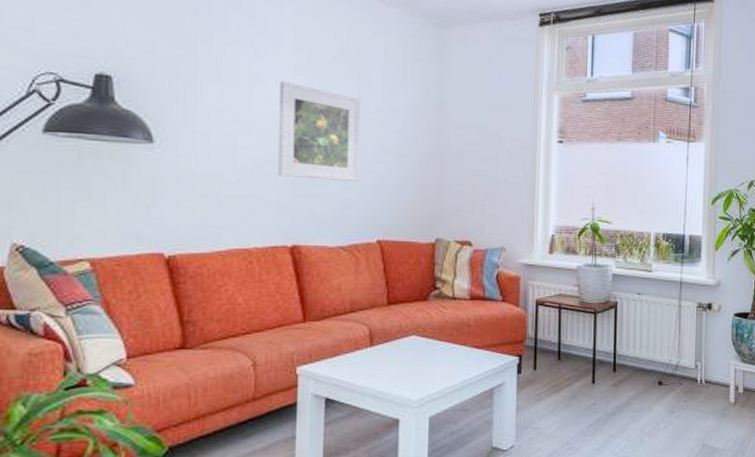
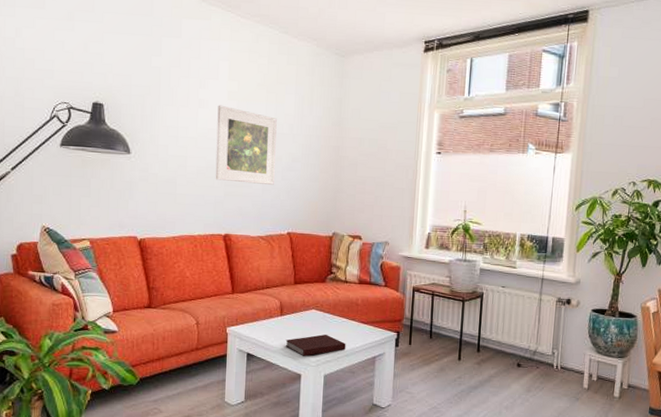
notebook: none [377,366,456,396] -> present [285,334,346,356]

